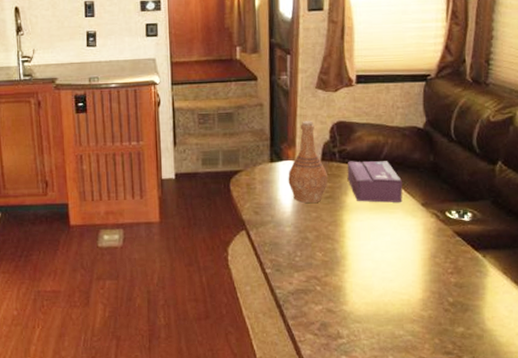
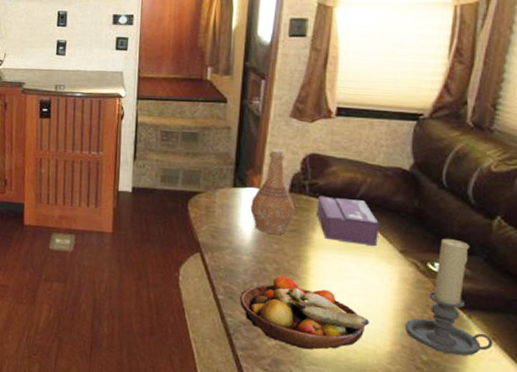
fruit bowl: none [286,241,402,309] -> present [240,275,369,350]
candle holder: none [431,186,505,293] -> present [404,238,494,356]

